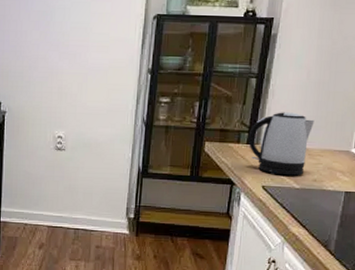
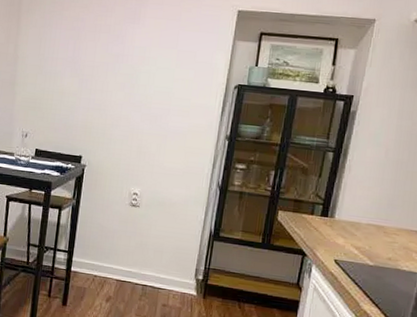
kettle: present [248,112,315,176] -> none [322,187,391,253]

